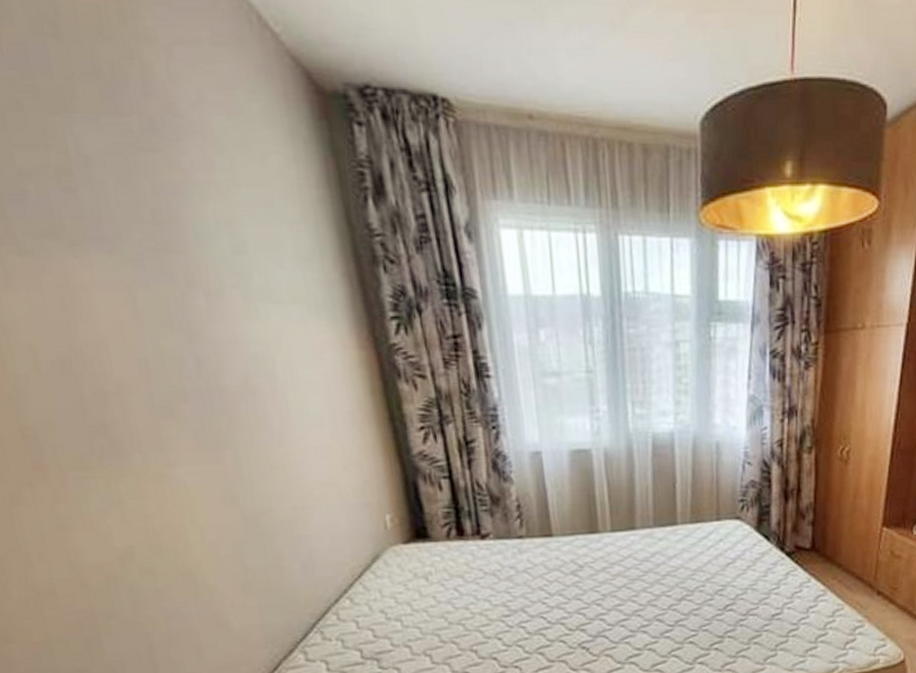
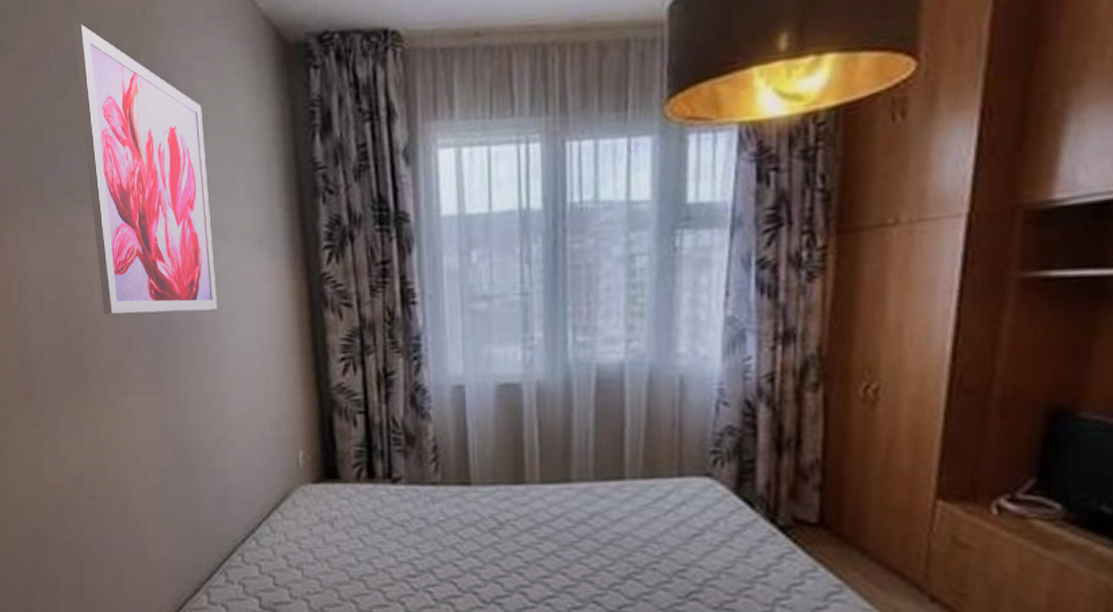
wall art: none [14,14,275,379] -> present [72,23,217,314]

